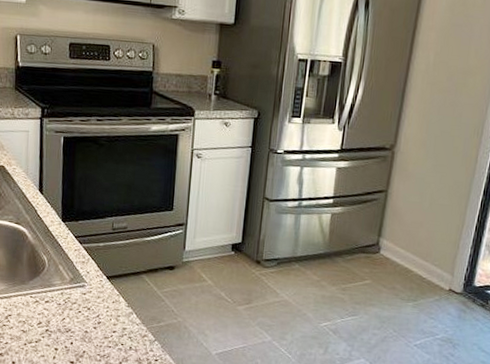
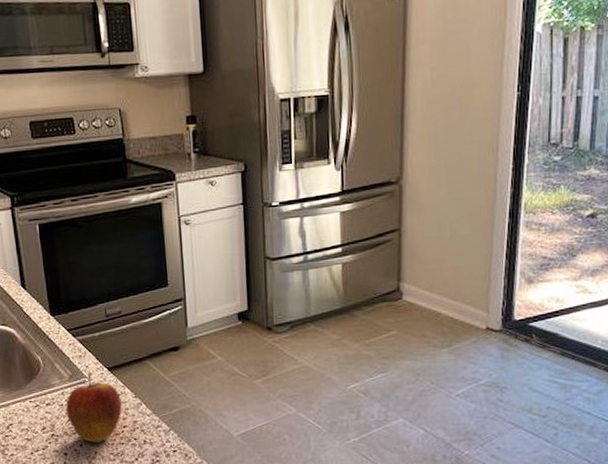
apple: none [63,277,115,343] -> present [66,372,122,443]

